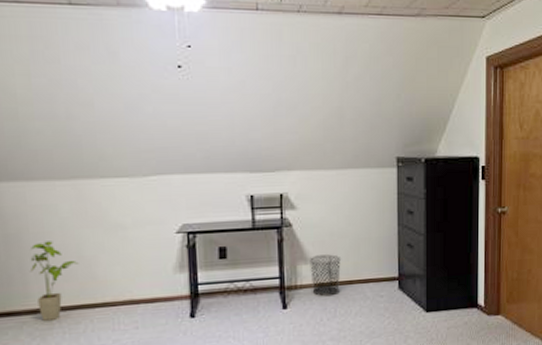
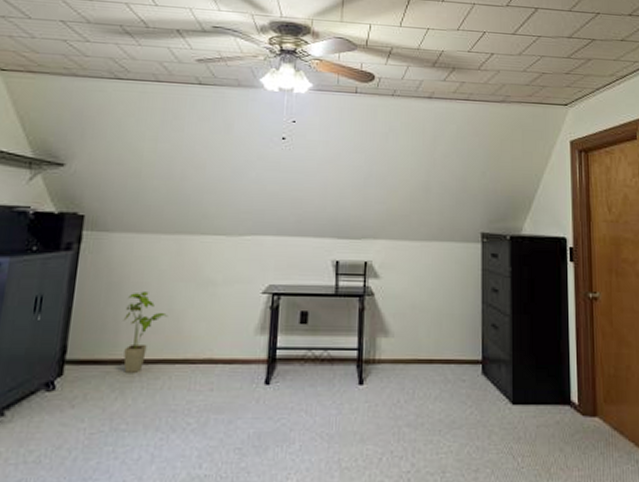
waste bin: present [308,254,342,297] -> none [388,328,423,375]

